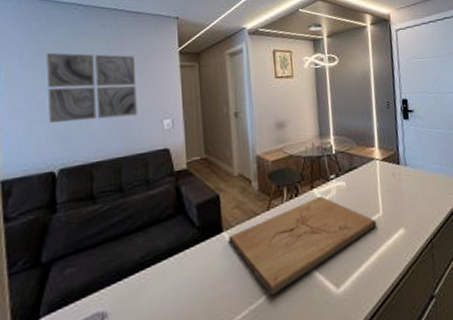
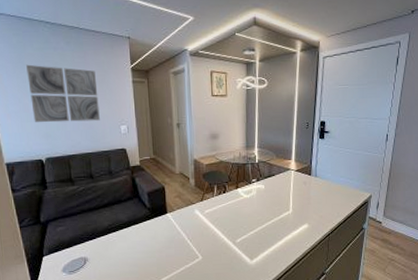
cutting board: present [228,195,377,296] -> none [171,194,286,260]

